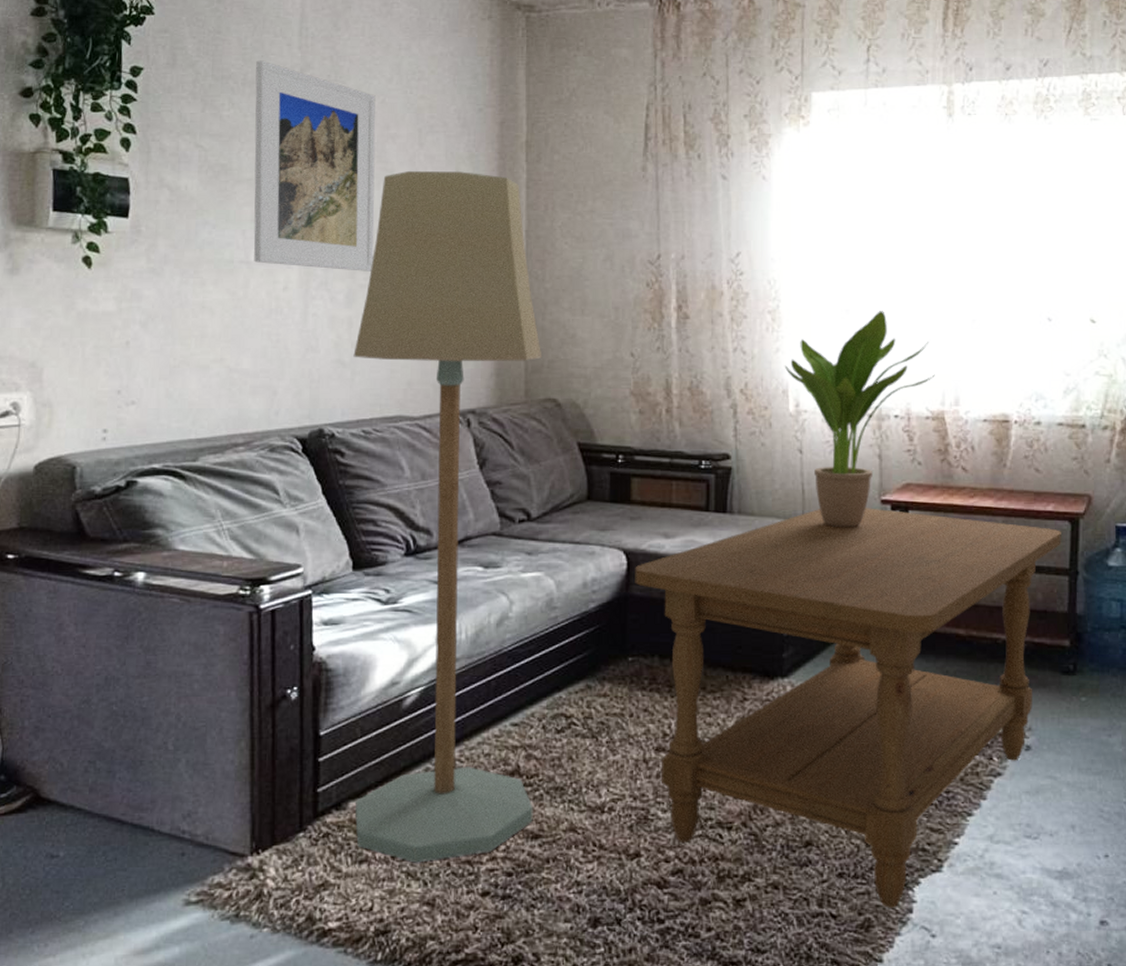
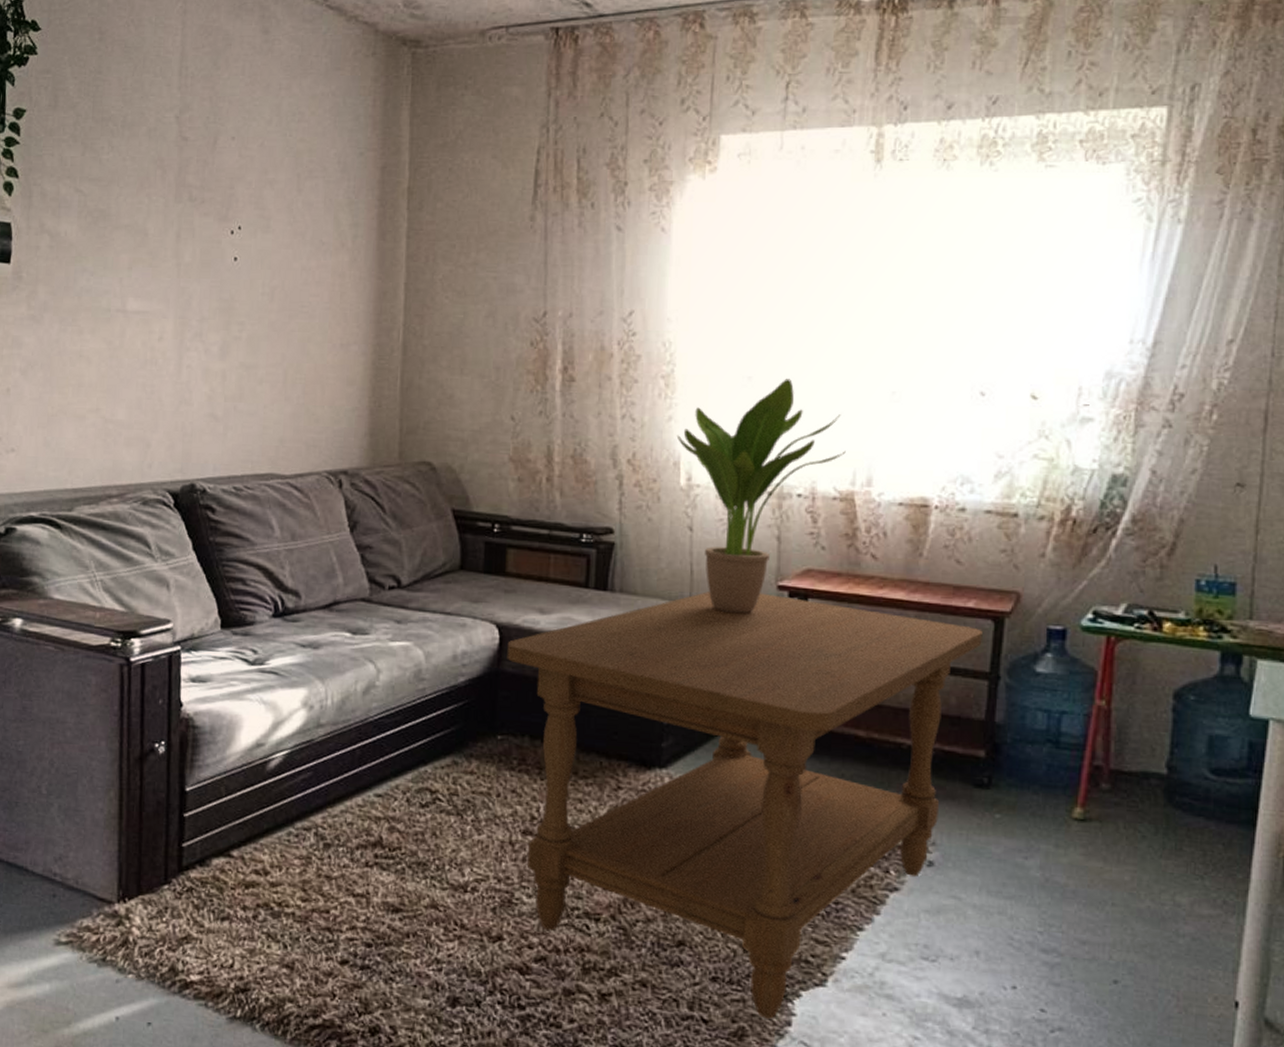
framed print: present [253,60,376,271] -> none [130,101,254,323]
floor lamp: present [353,171,542,863] -> none [218,219,418,926]

